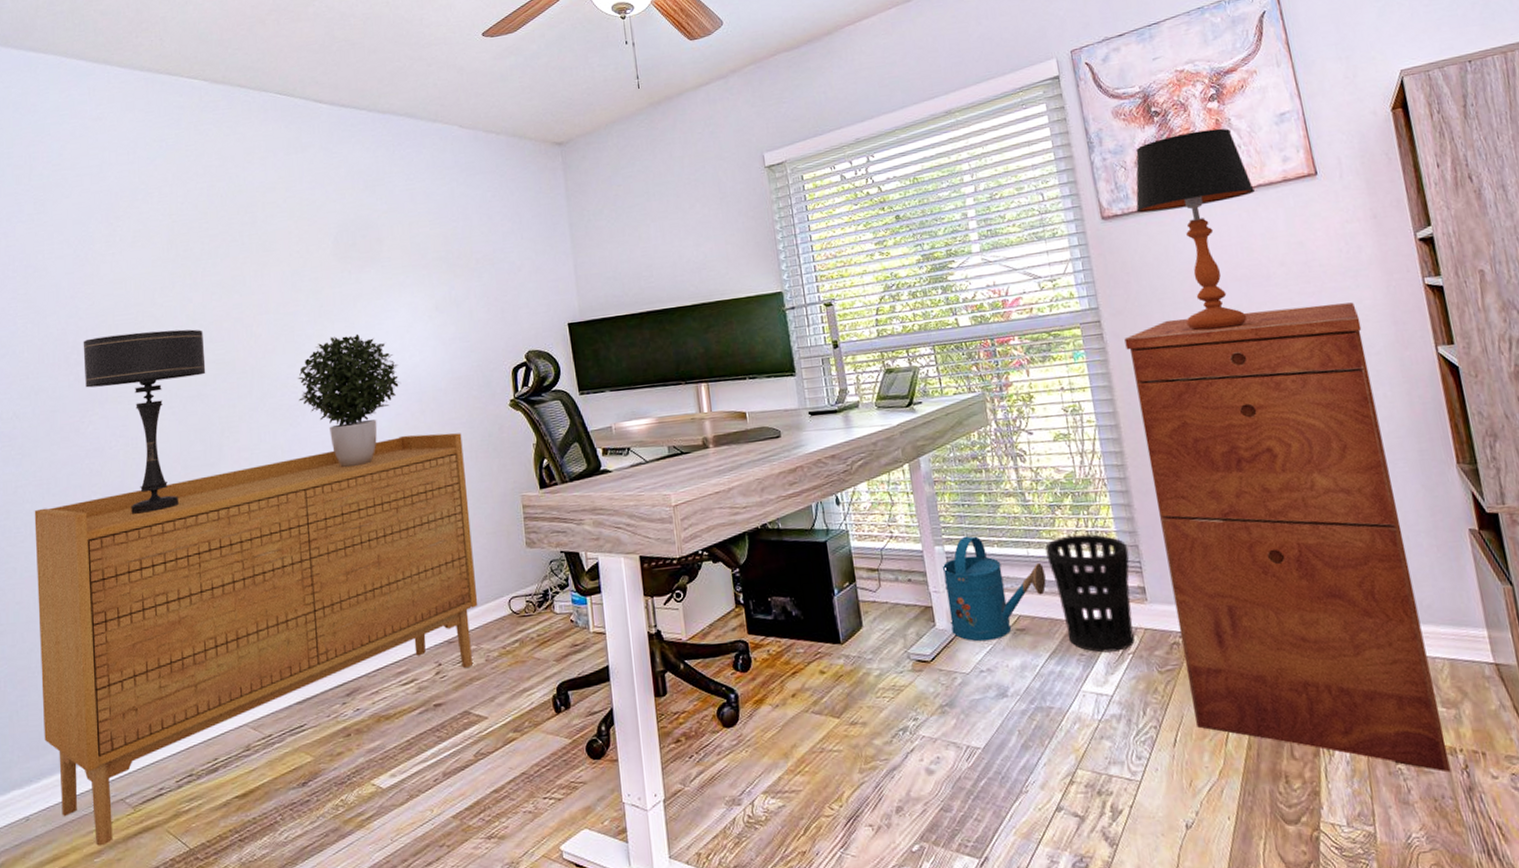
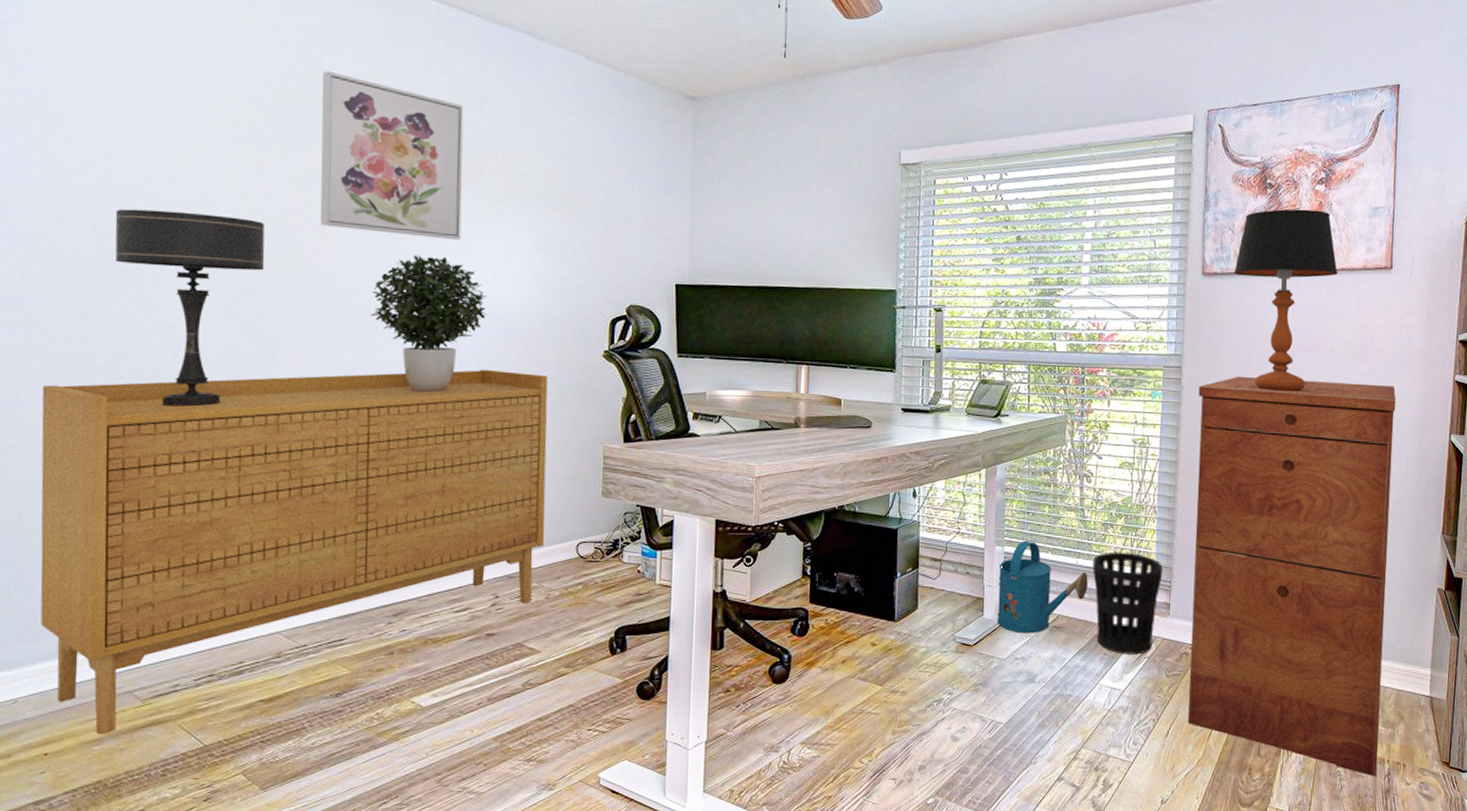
wall art: none [238,184,369,325] -> present [320,71,464,240]

